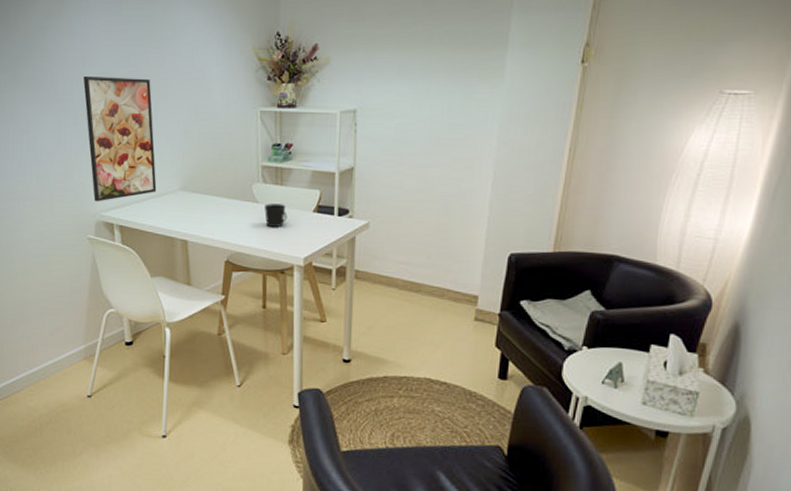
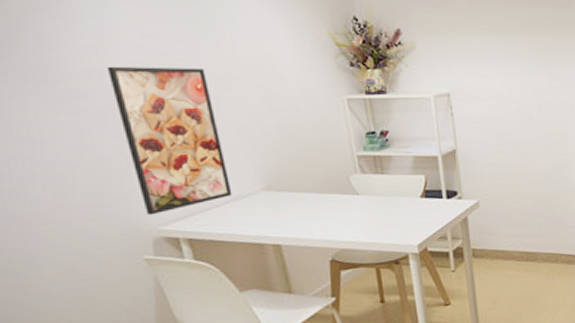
cup: present [264,203,287,228] -> none [367,193,394,219]

